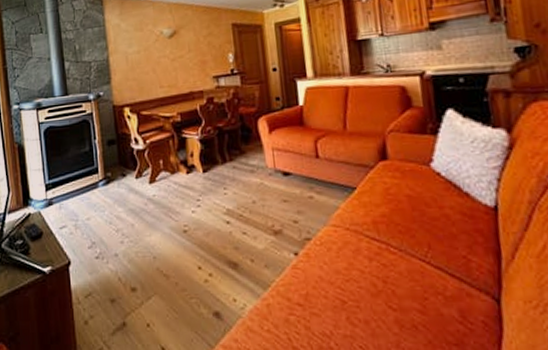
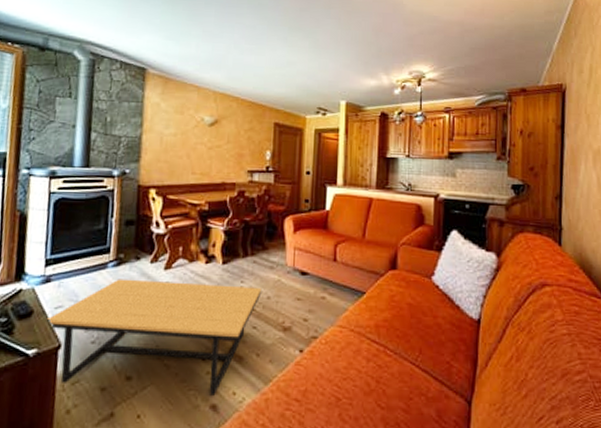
coffee table: none [55,192,246,303] -> present [47,279,262,396]

